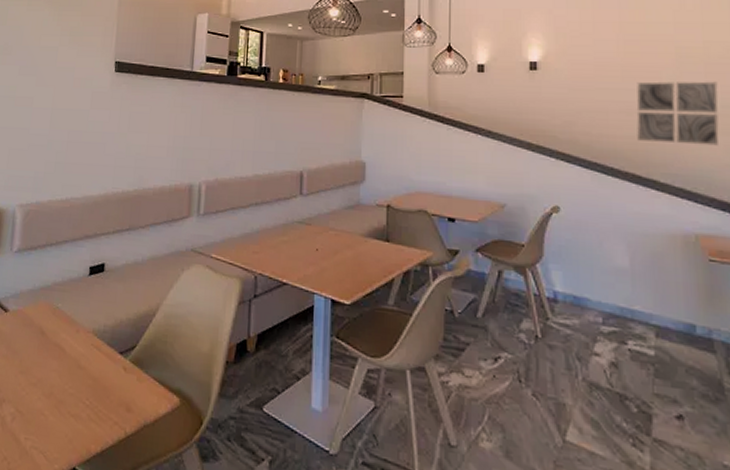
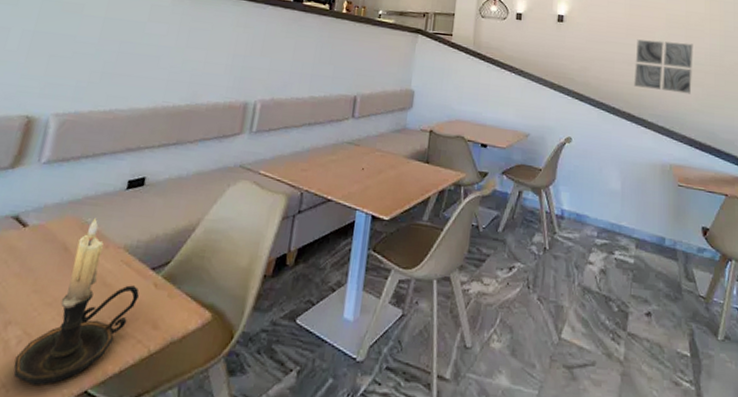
candle holder: none [11,303,111,460] -> present [13,217,139,385]

